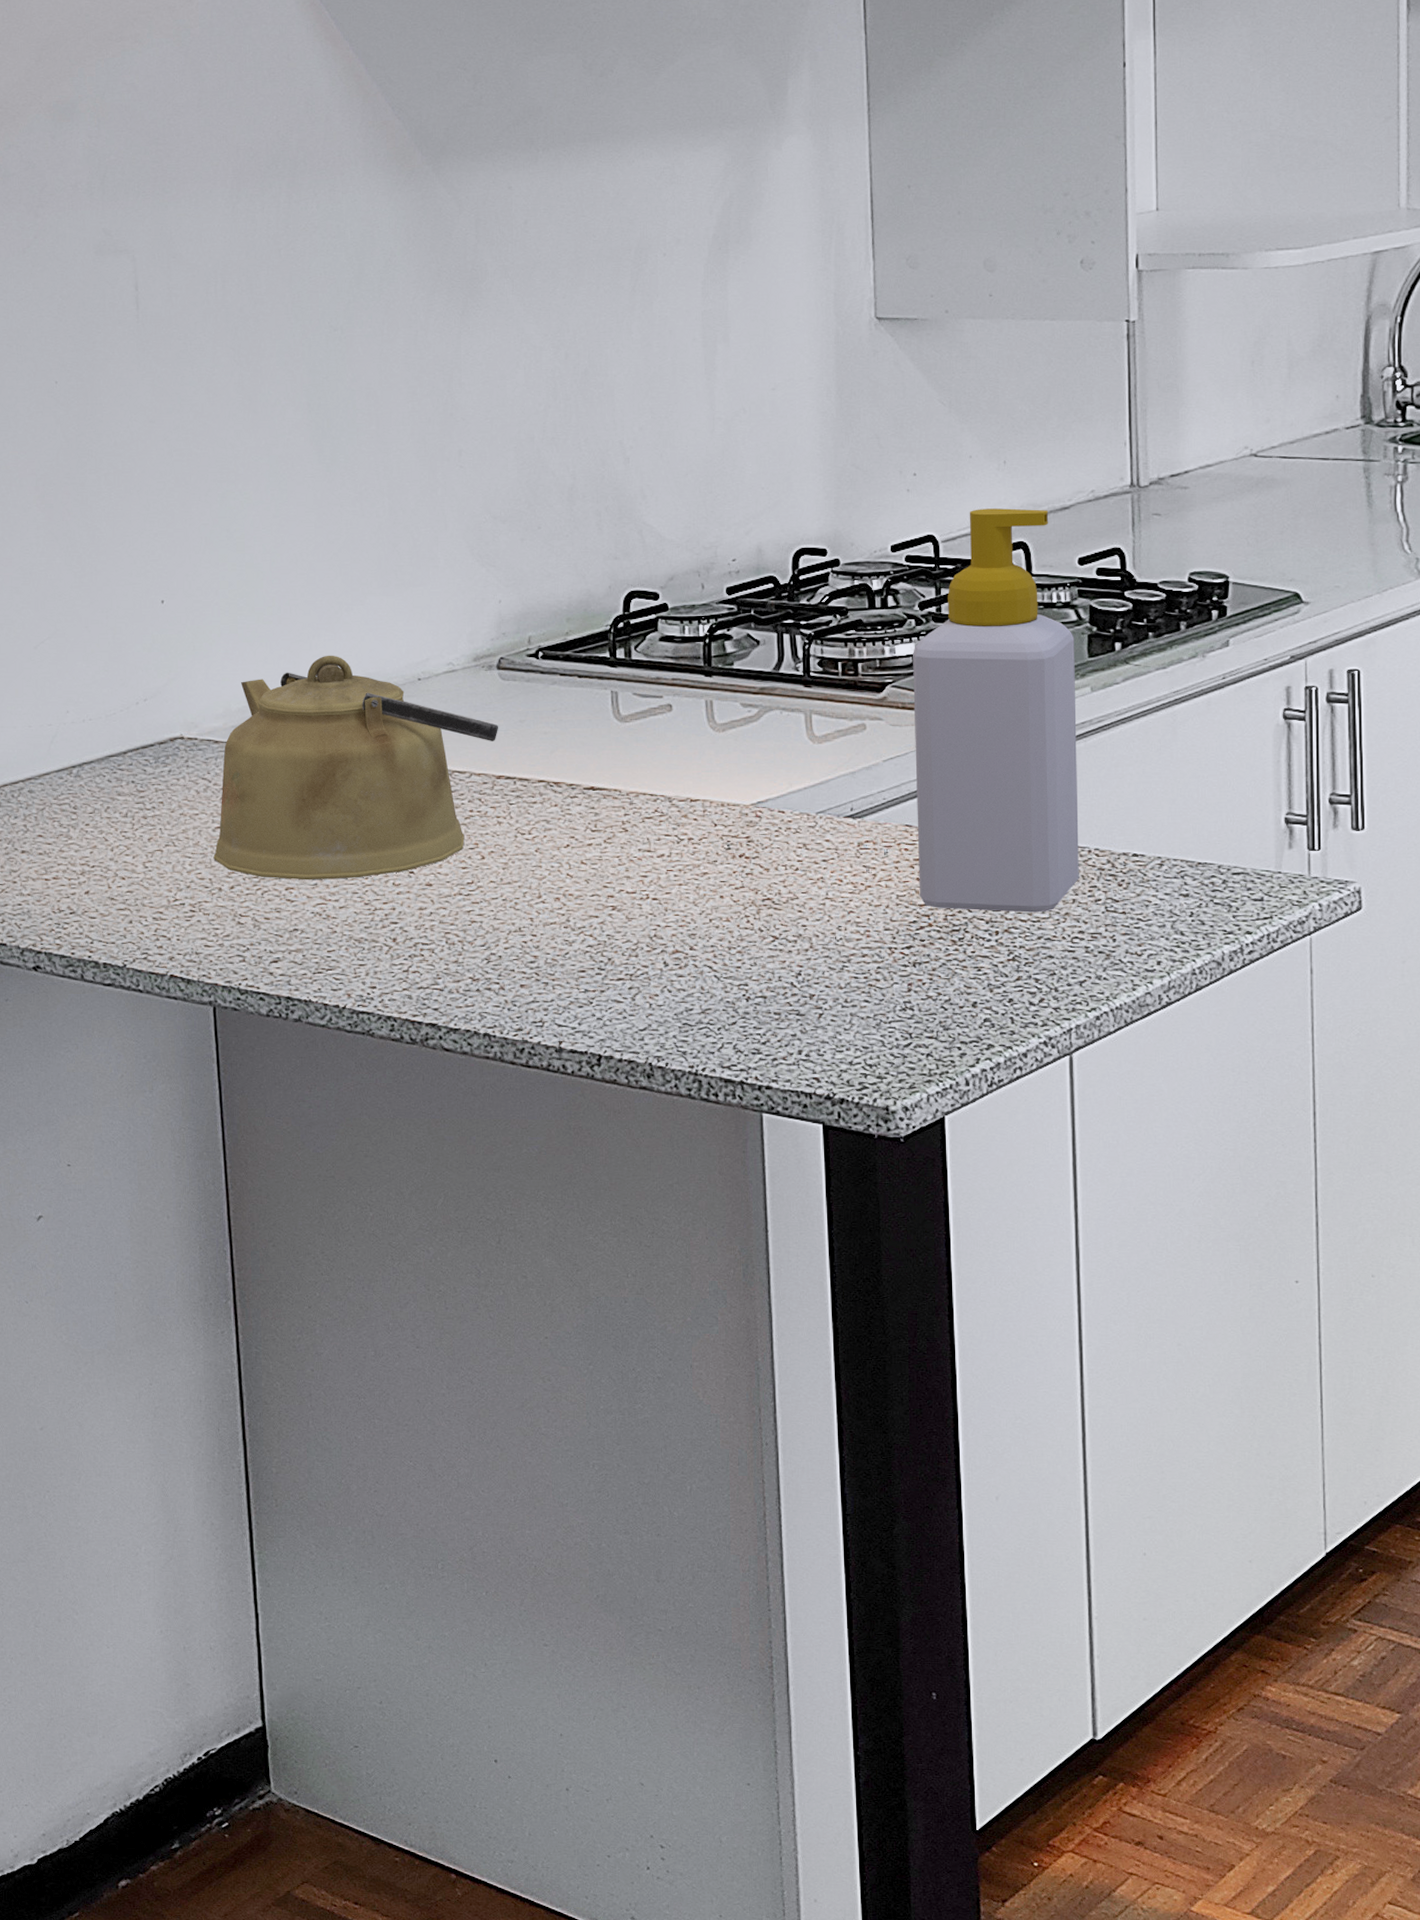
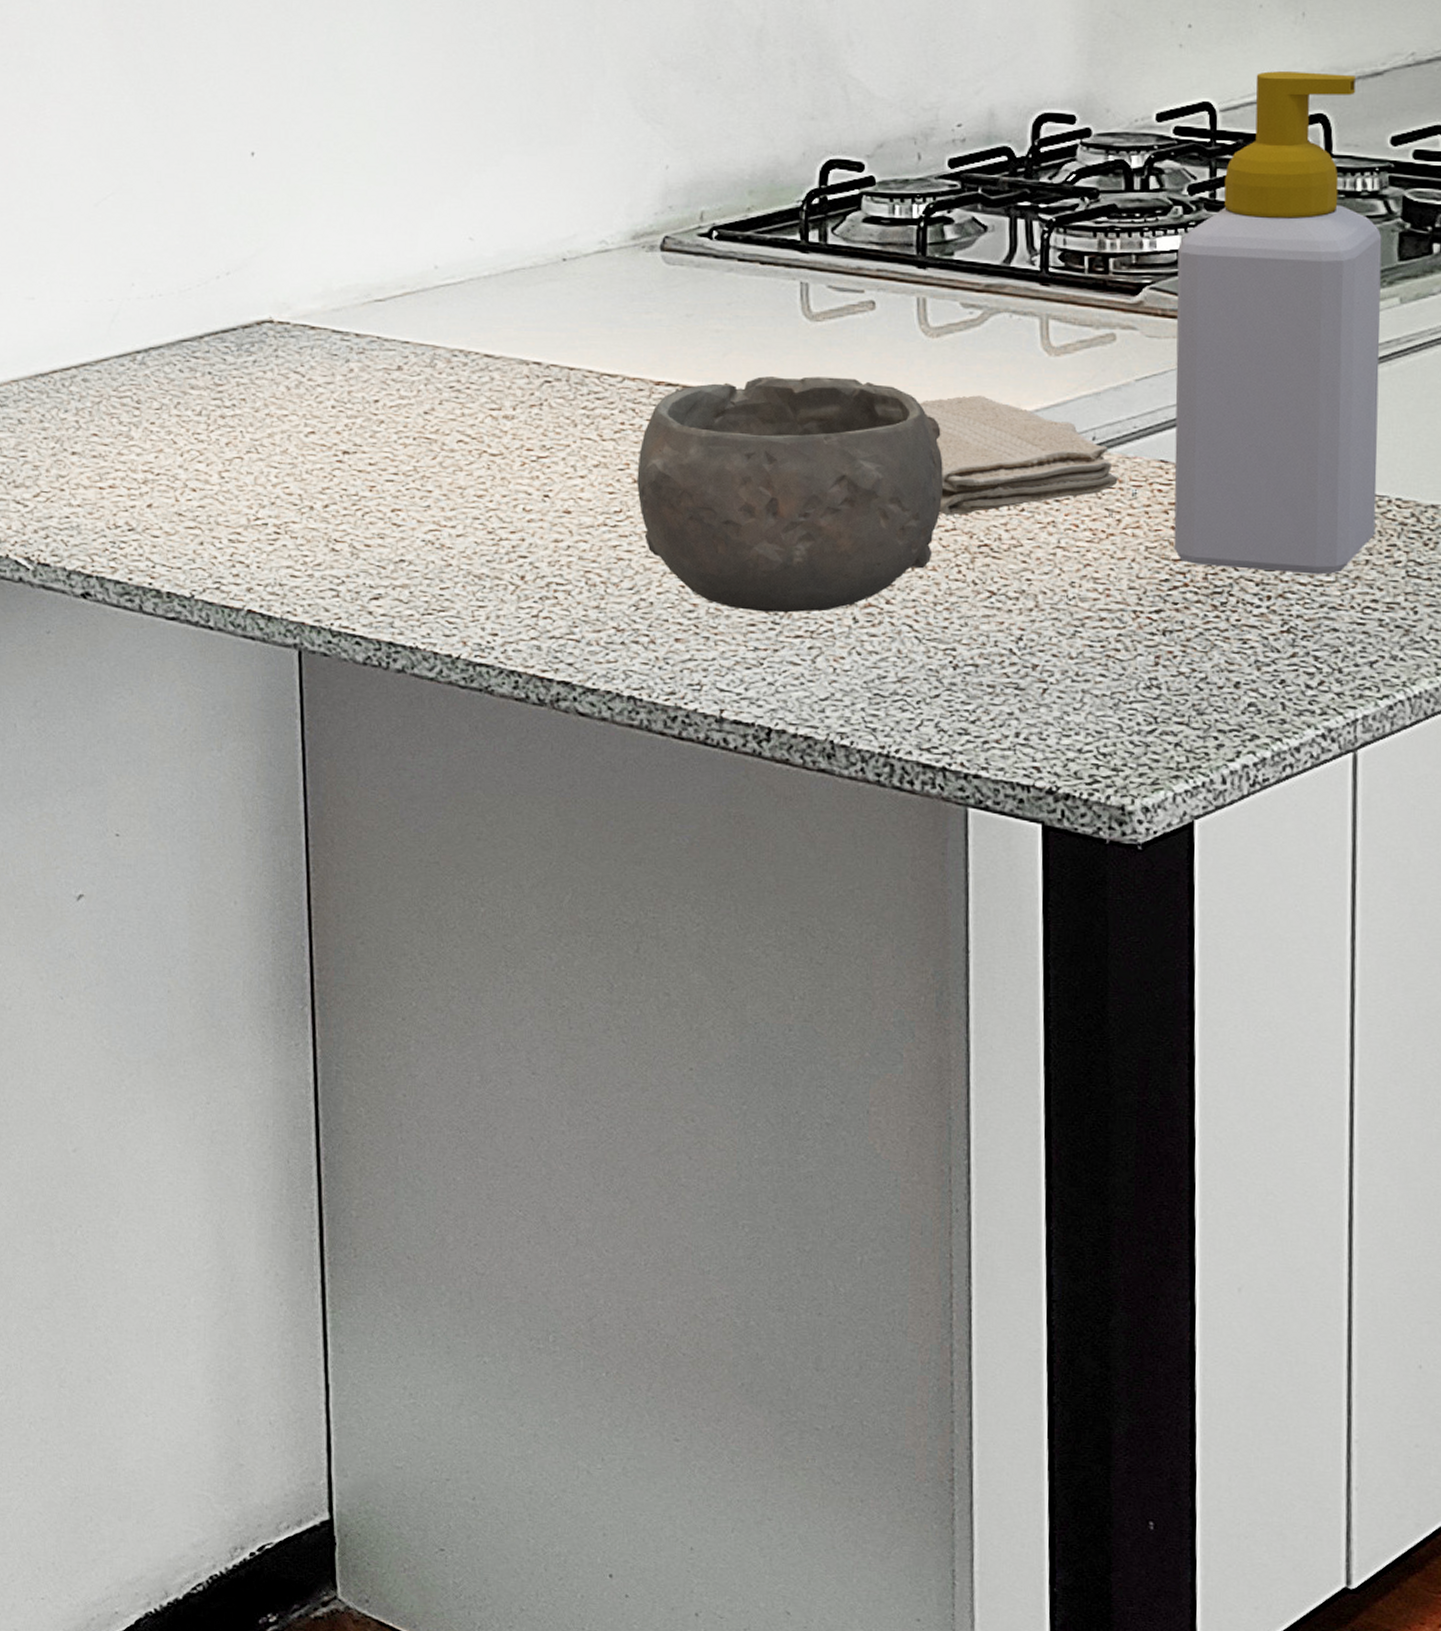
kettle: present [213,655,498,880] -> none [305,226,659,501]
bowl: none [485,767,732,960] -> present [637,376,943,613]
washcloth: none [711,778,873,877] -> present [919,395,1118,516]

